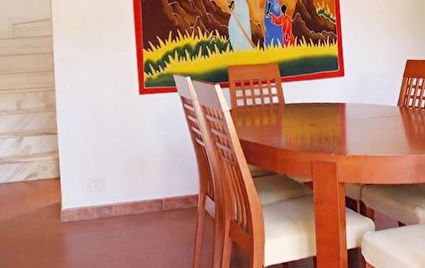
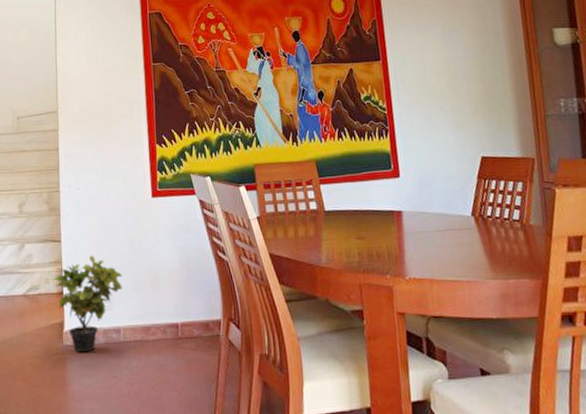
potted plant: none [51,145,114,228] -> present [54,255,123,353]

